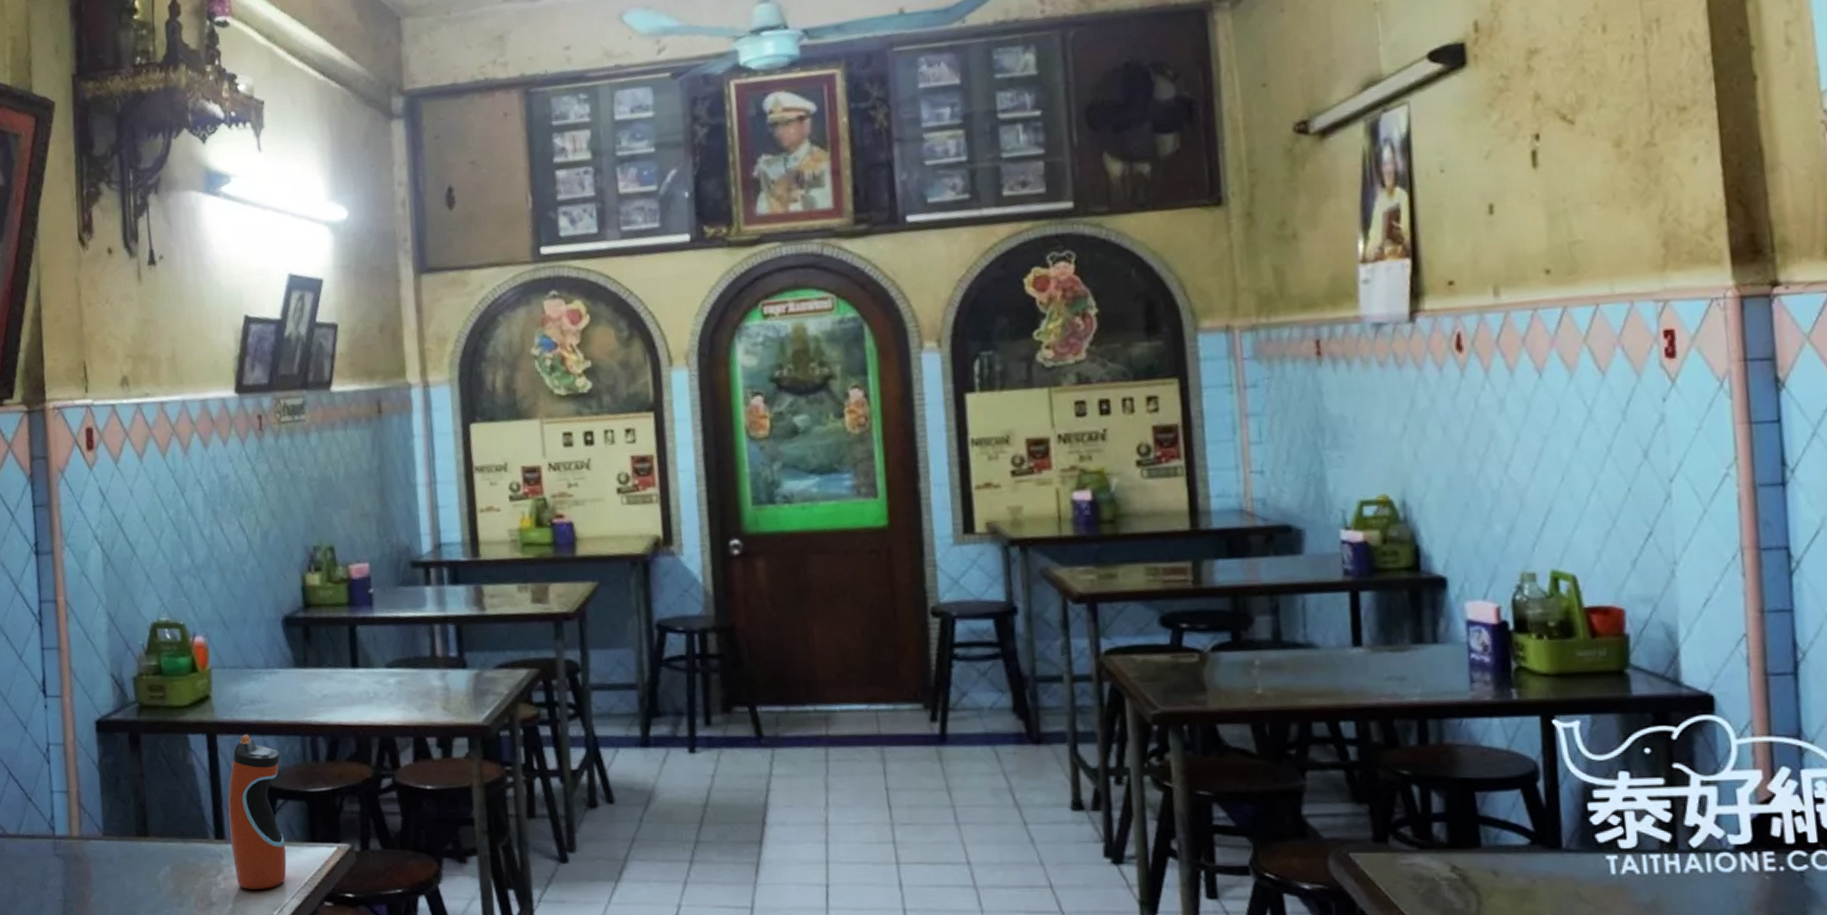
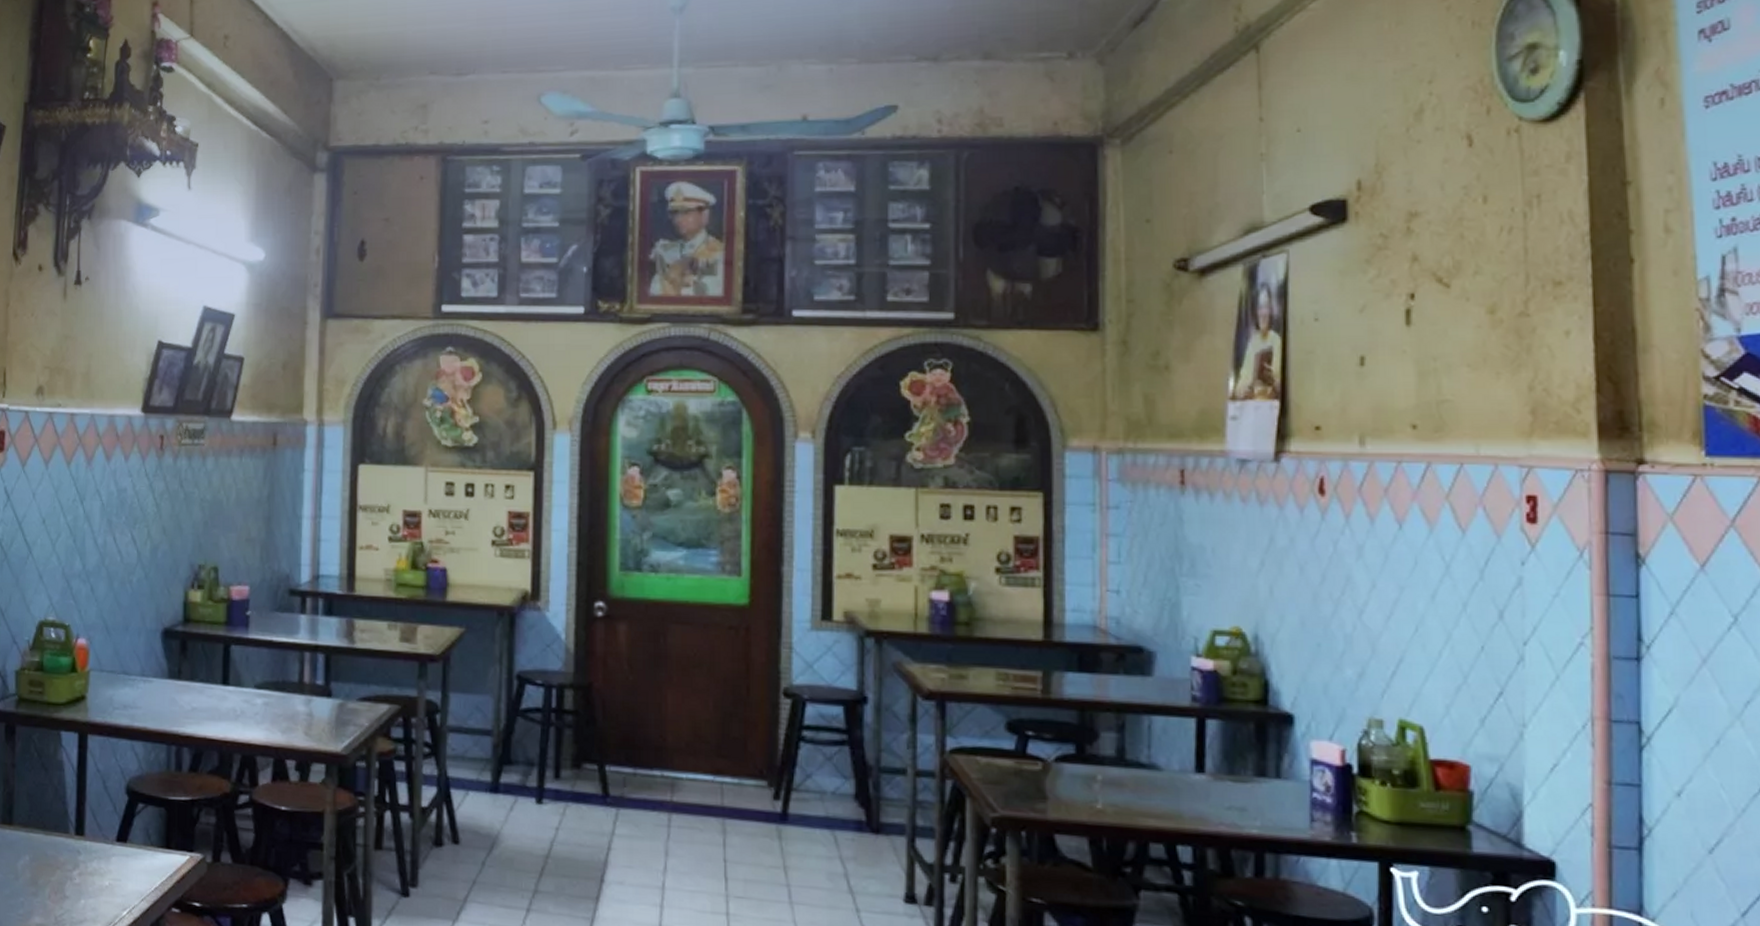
water bottle: present [228,734,287,889] -> none [89,737,146,889]

